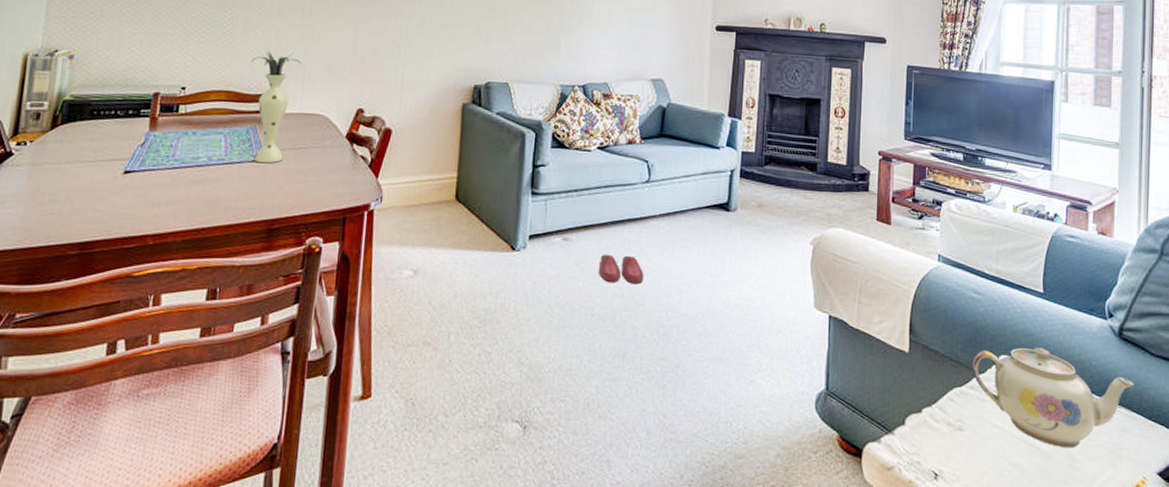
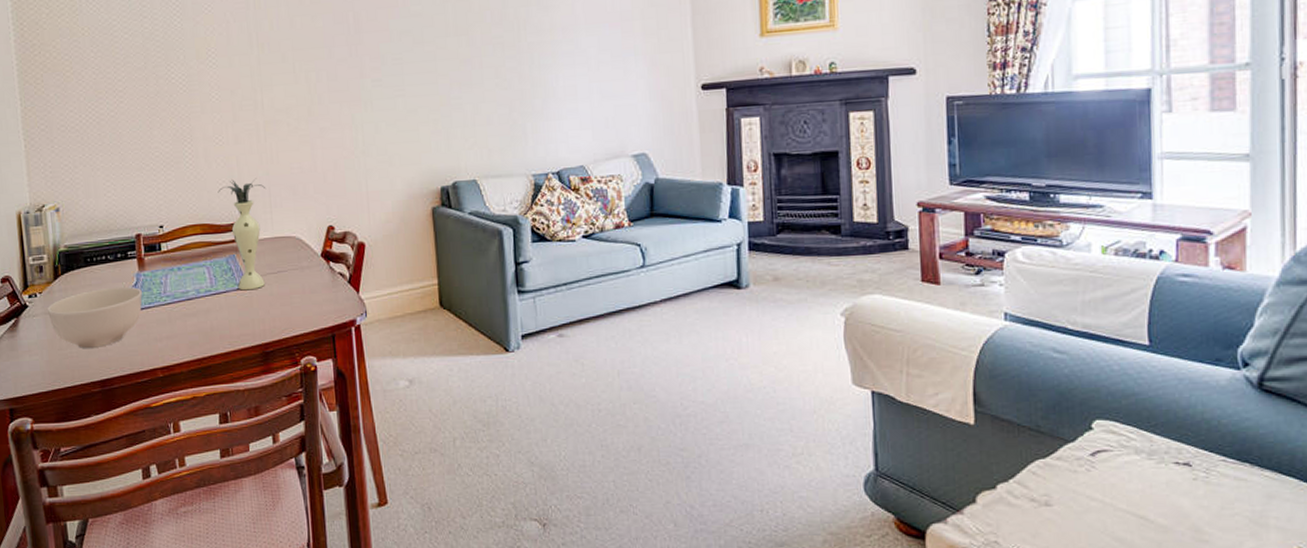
bowl: none [34,144,148,207] -> present [47,286,143,348]
slippers: present [599,254,644,285] -> none [600,346,652,376]
teapot: present [973,347,1134,448] -> none [1058,408,1283,520]

